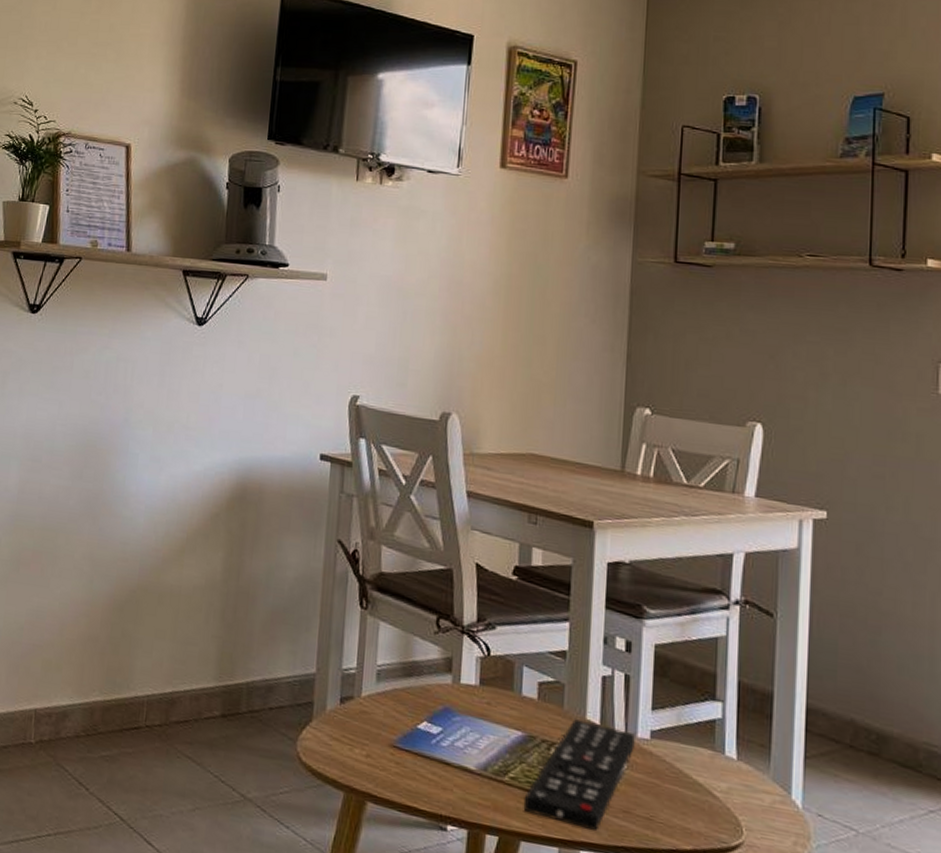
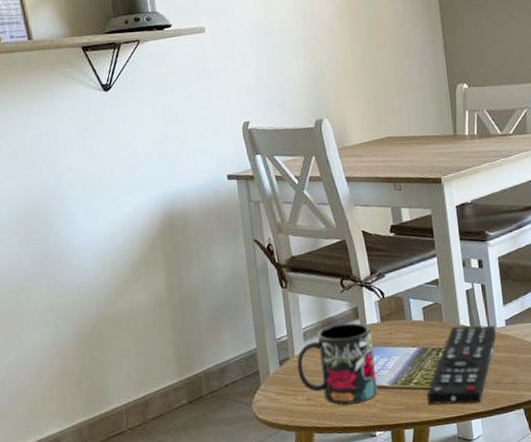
mug: none [361,671,465,782] -> present [297,322,378,405]

